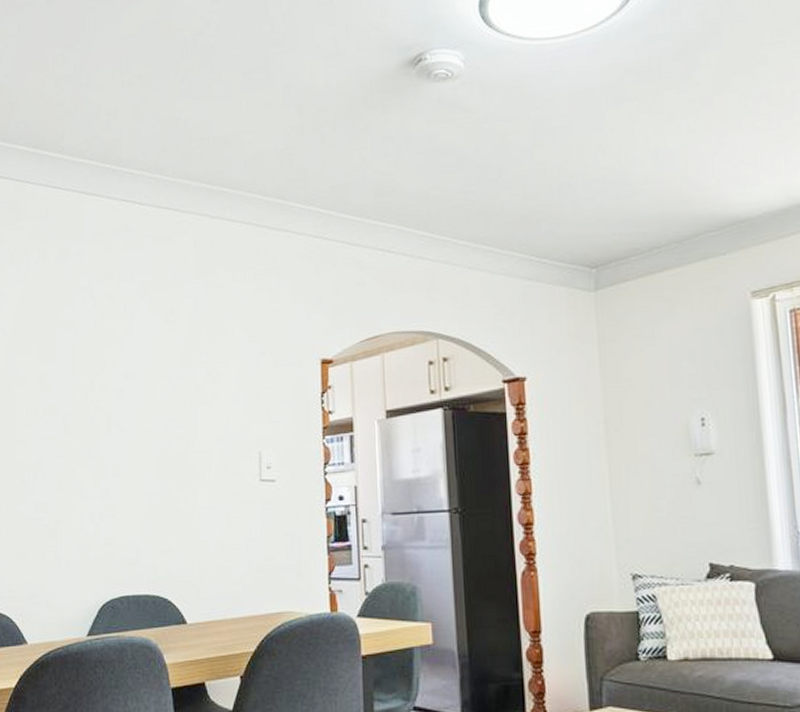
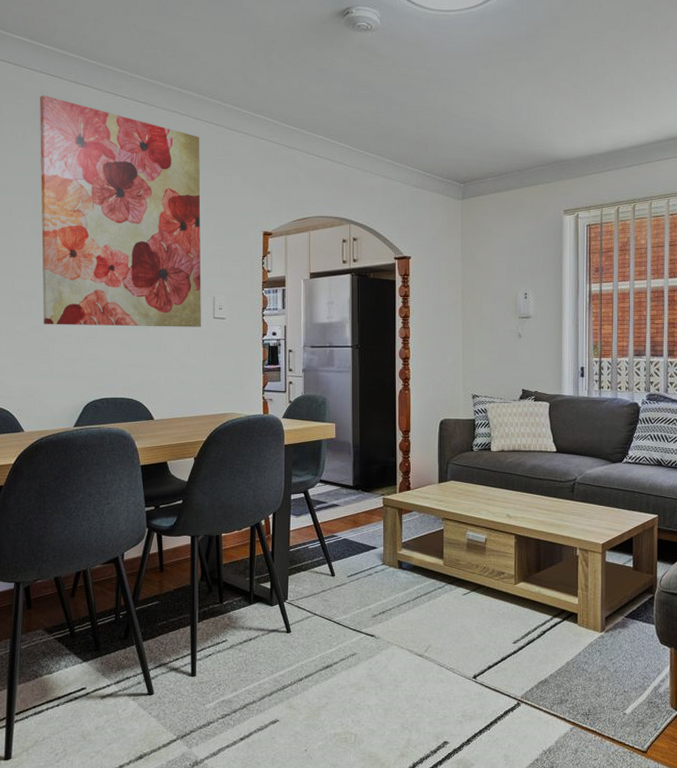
wall art: none [45,212,244,502] -> present [40,95,201,328]

